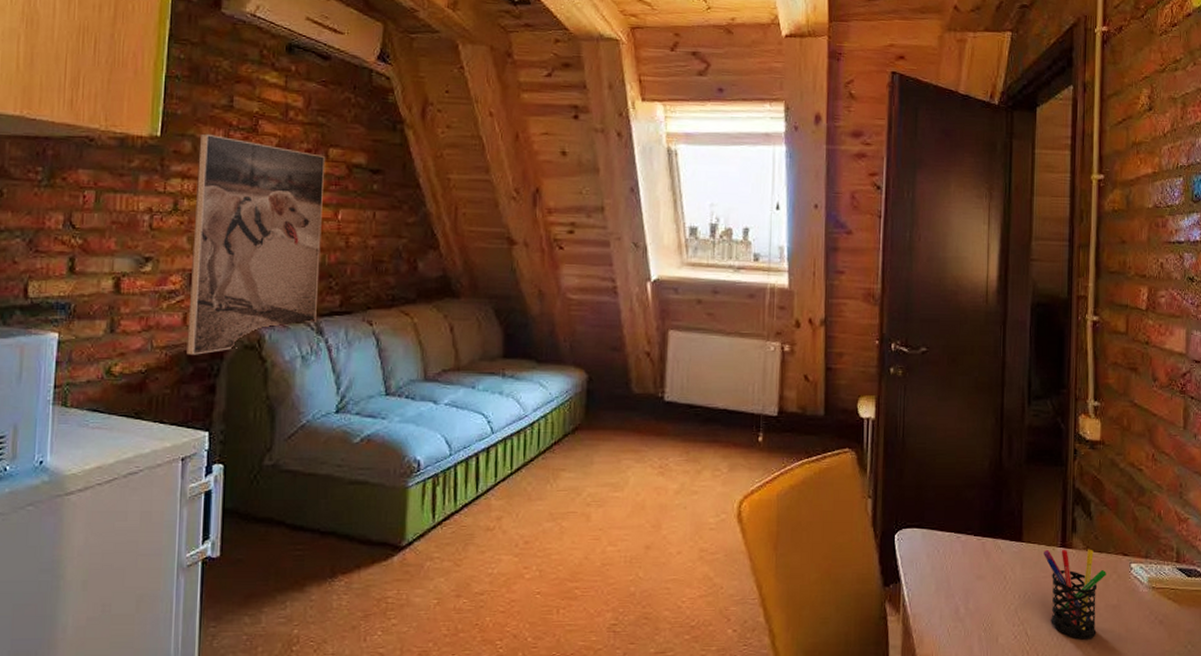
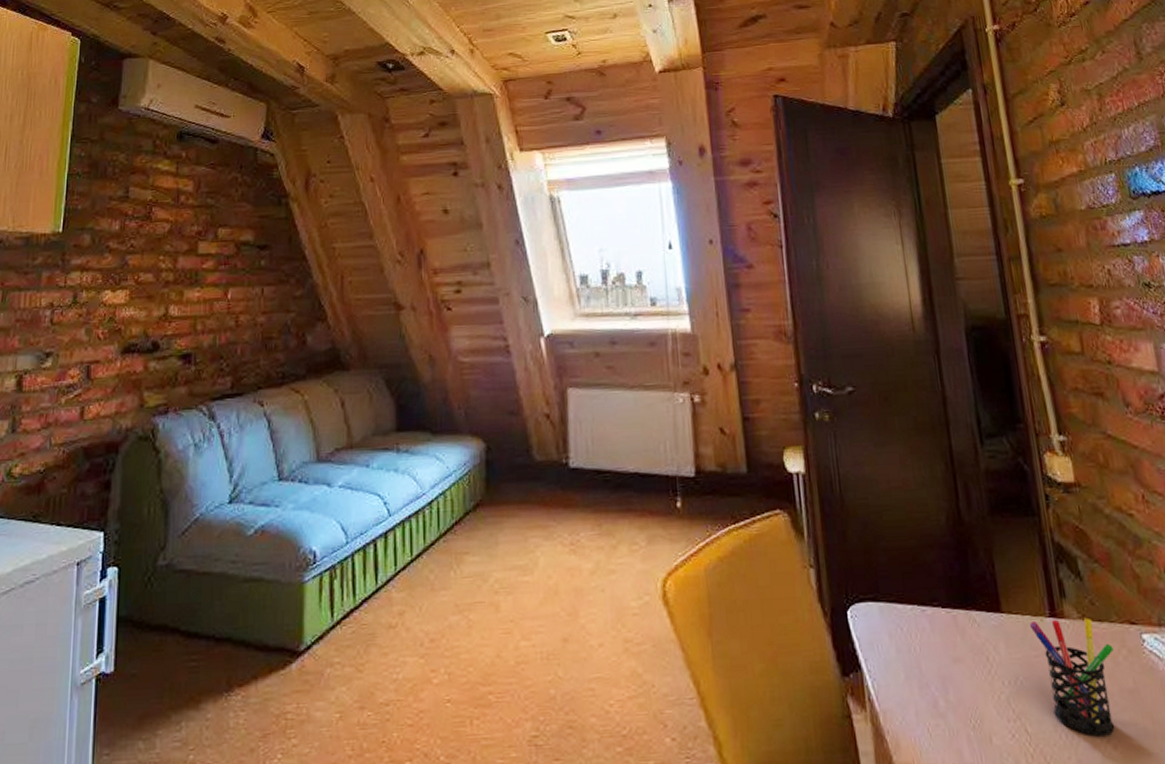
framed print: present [186,133,326,355] -> none [83,225,215,451]

